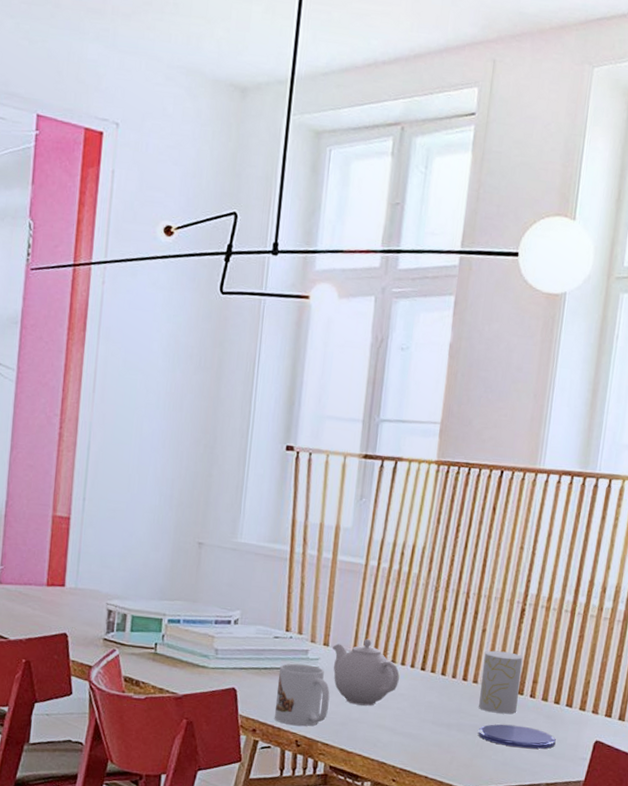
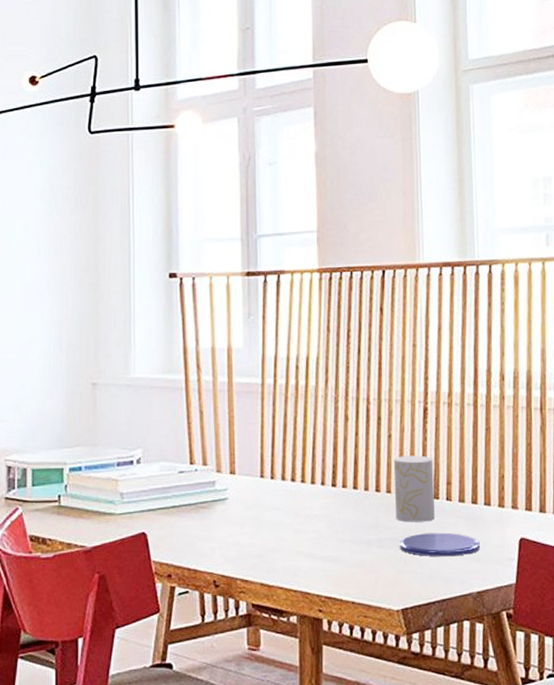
mug: present [275,663,330,726] -> none [188,497,243,565]
teapot: present [332,638,400,706] -> none [240,461,311,533]

